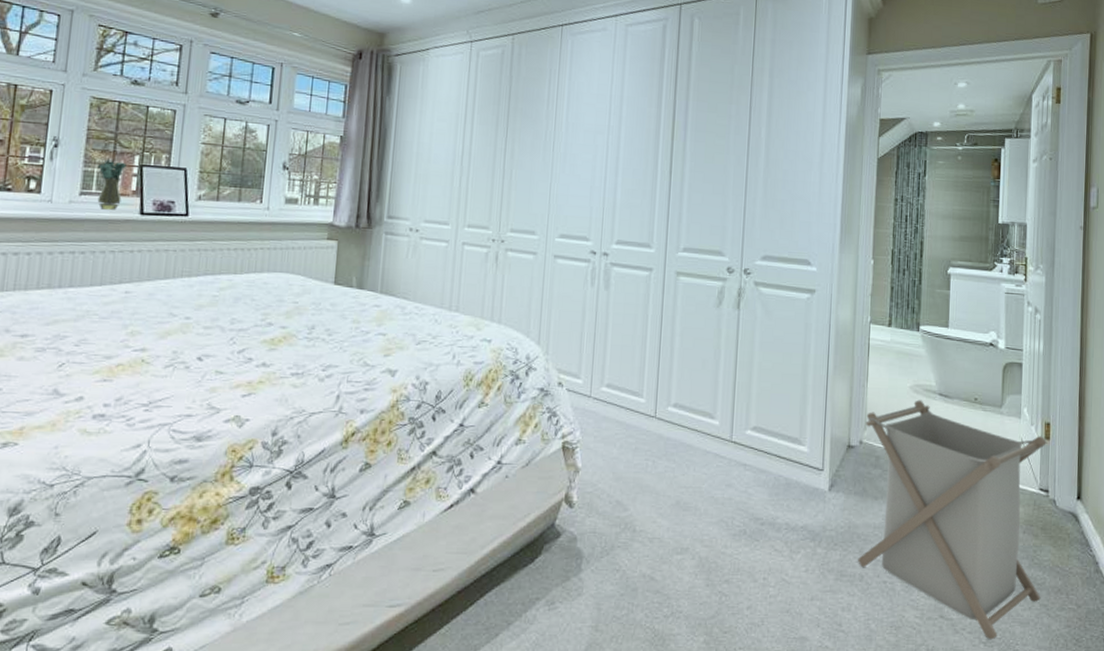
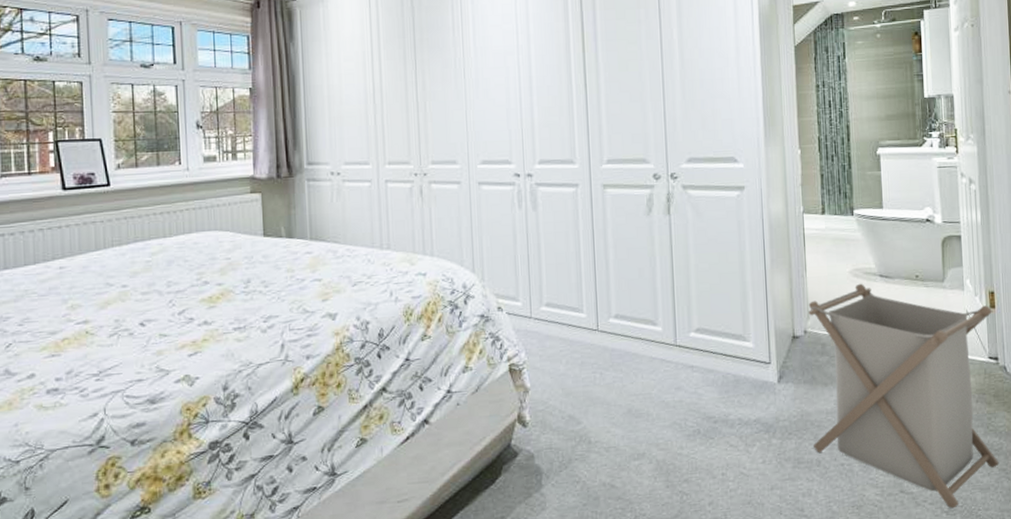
vase: present [97,158,127,210] -> none [14,138,42,189]

